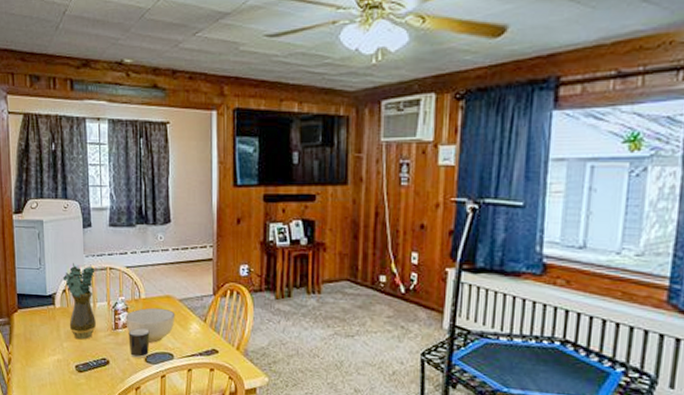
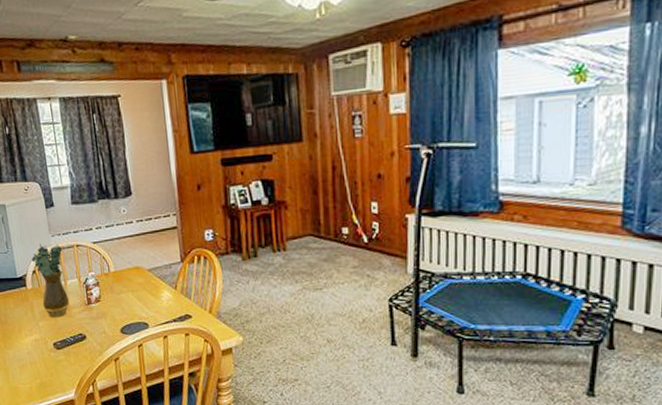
bowl: present [125,307,176,343] -> none [97,279,146,314]
mug: present [128,328,150,358] -> none [101,301,124,330]

